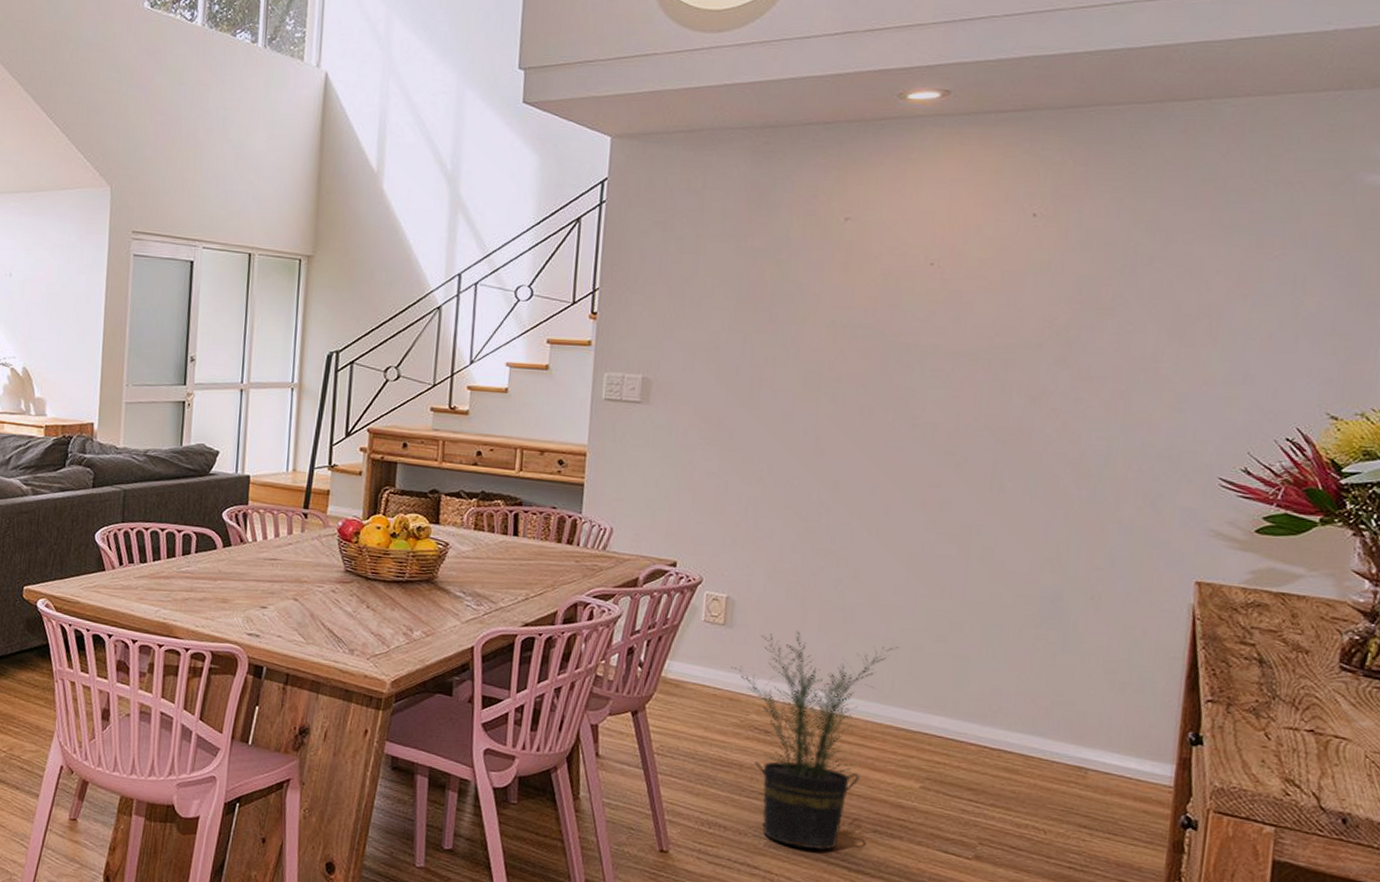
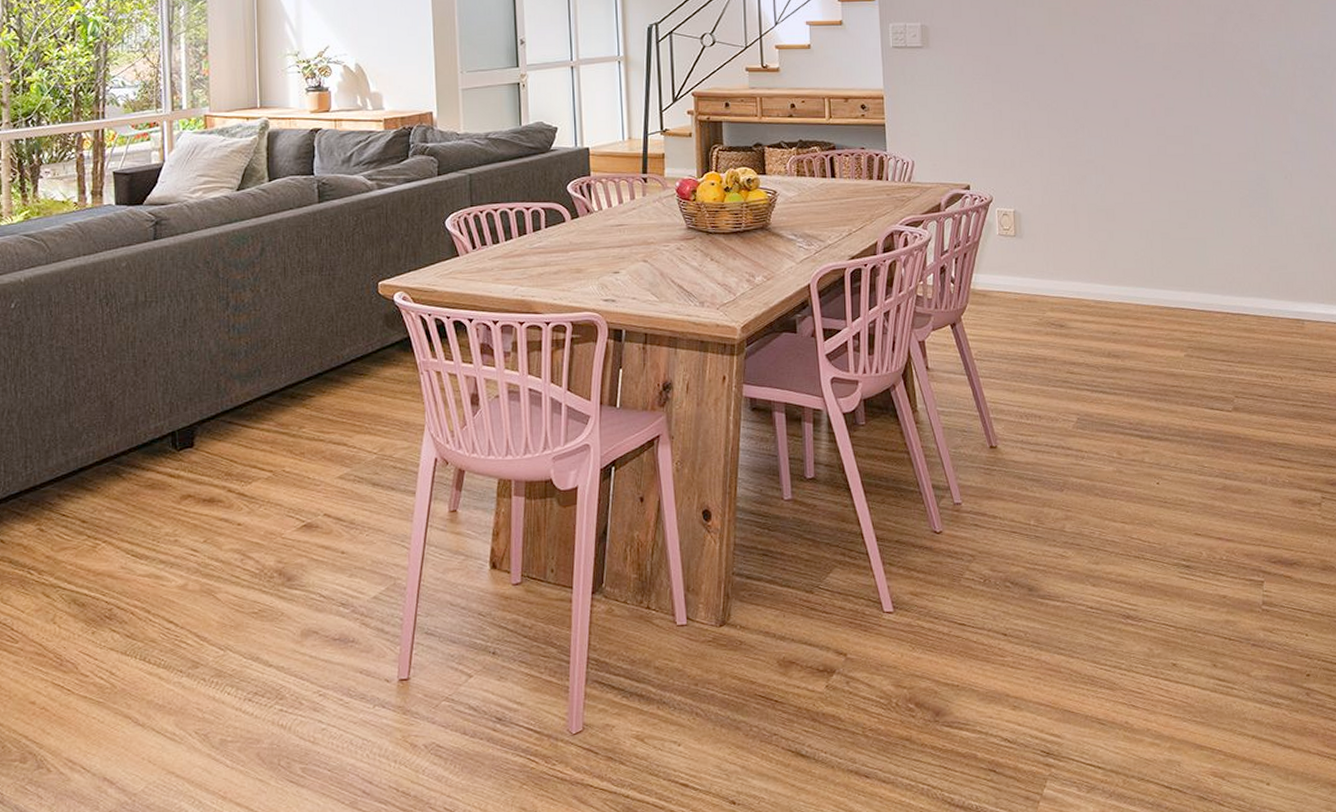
potted plant: present [730,630,899,850] -> none [1025,233,1152,425]

